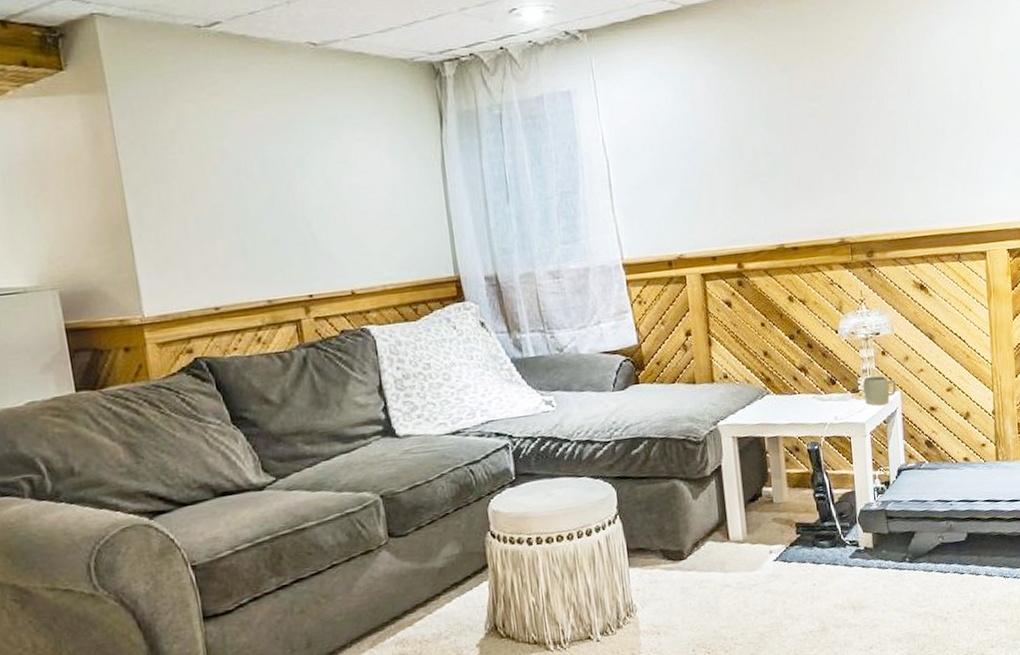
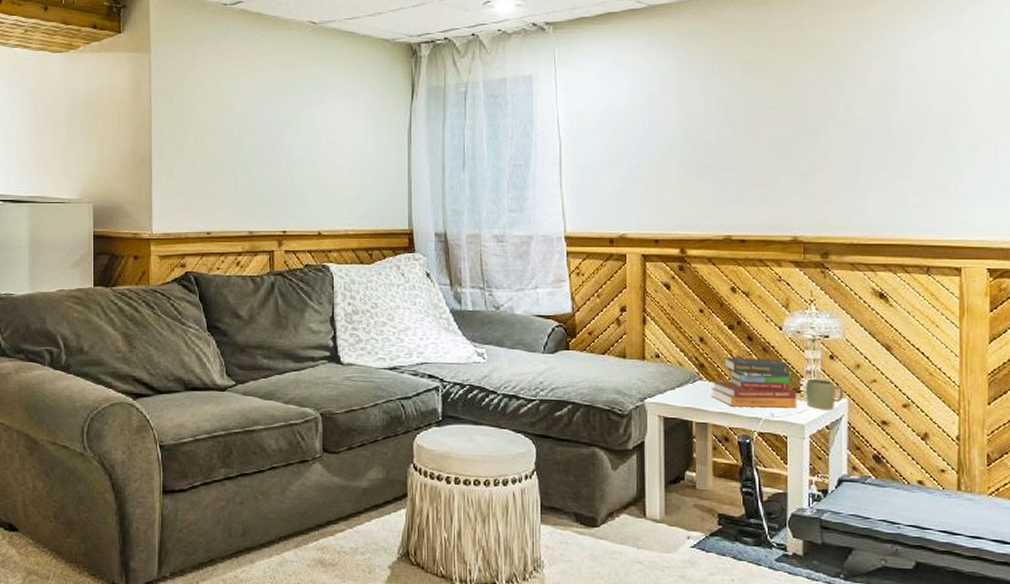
books: none [779,363,857,416] -> present [711,357,797,408]

